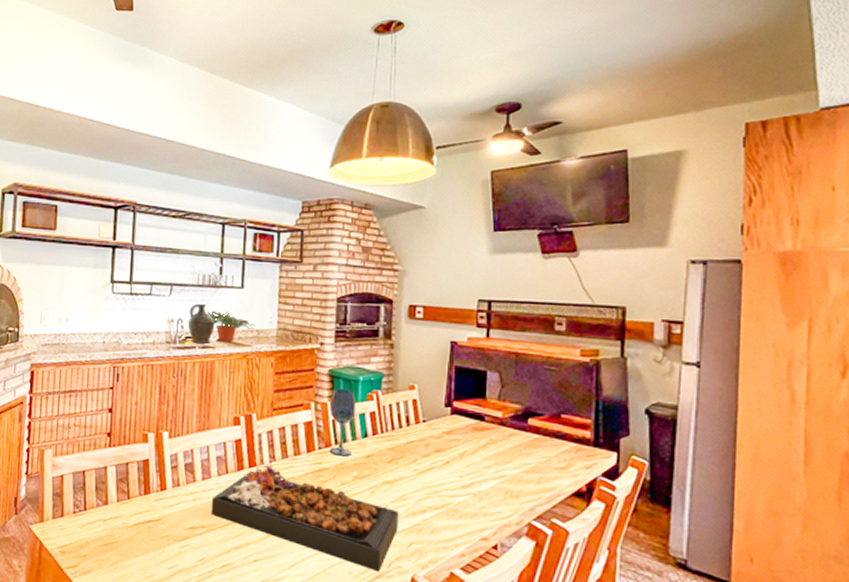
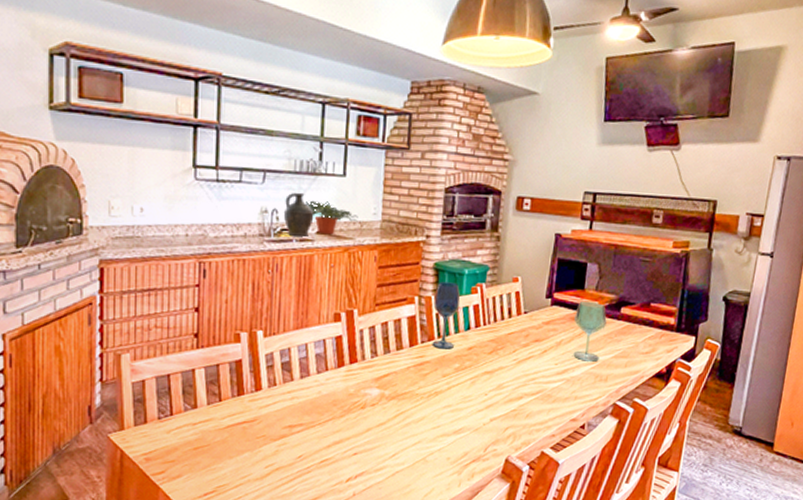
food platter: present [210,458,399,572] -> none [309,354,497,456]
wine glass: none [477,410,513,476] -> present [573,301,607,362]

